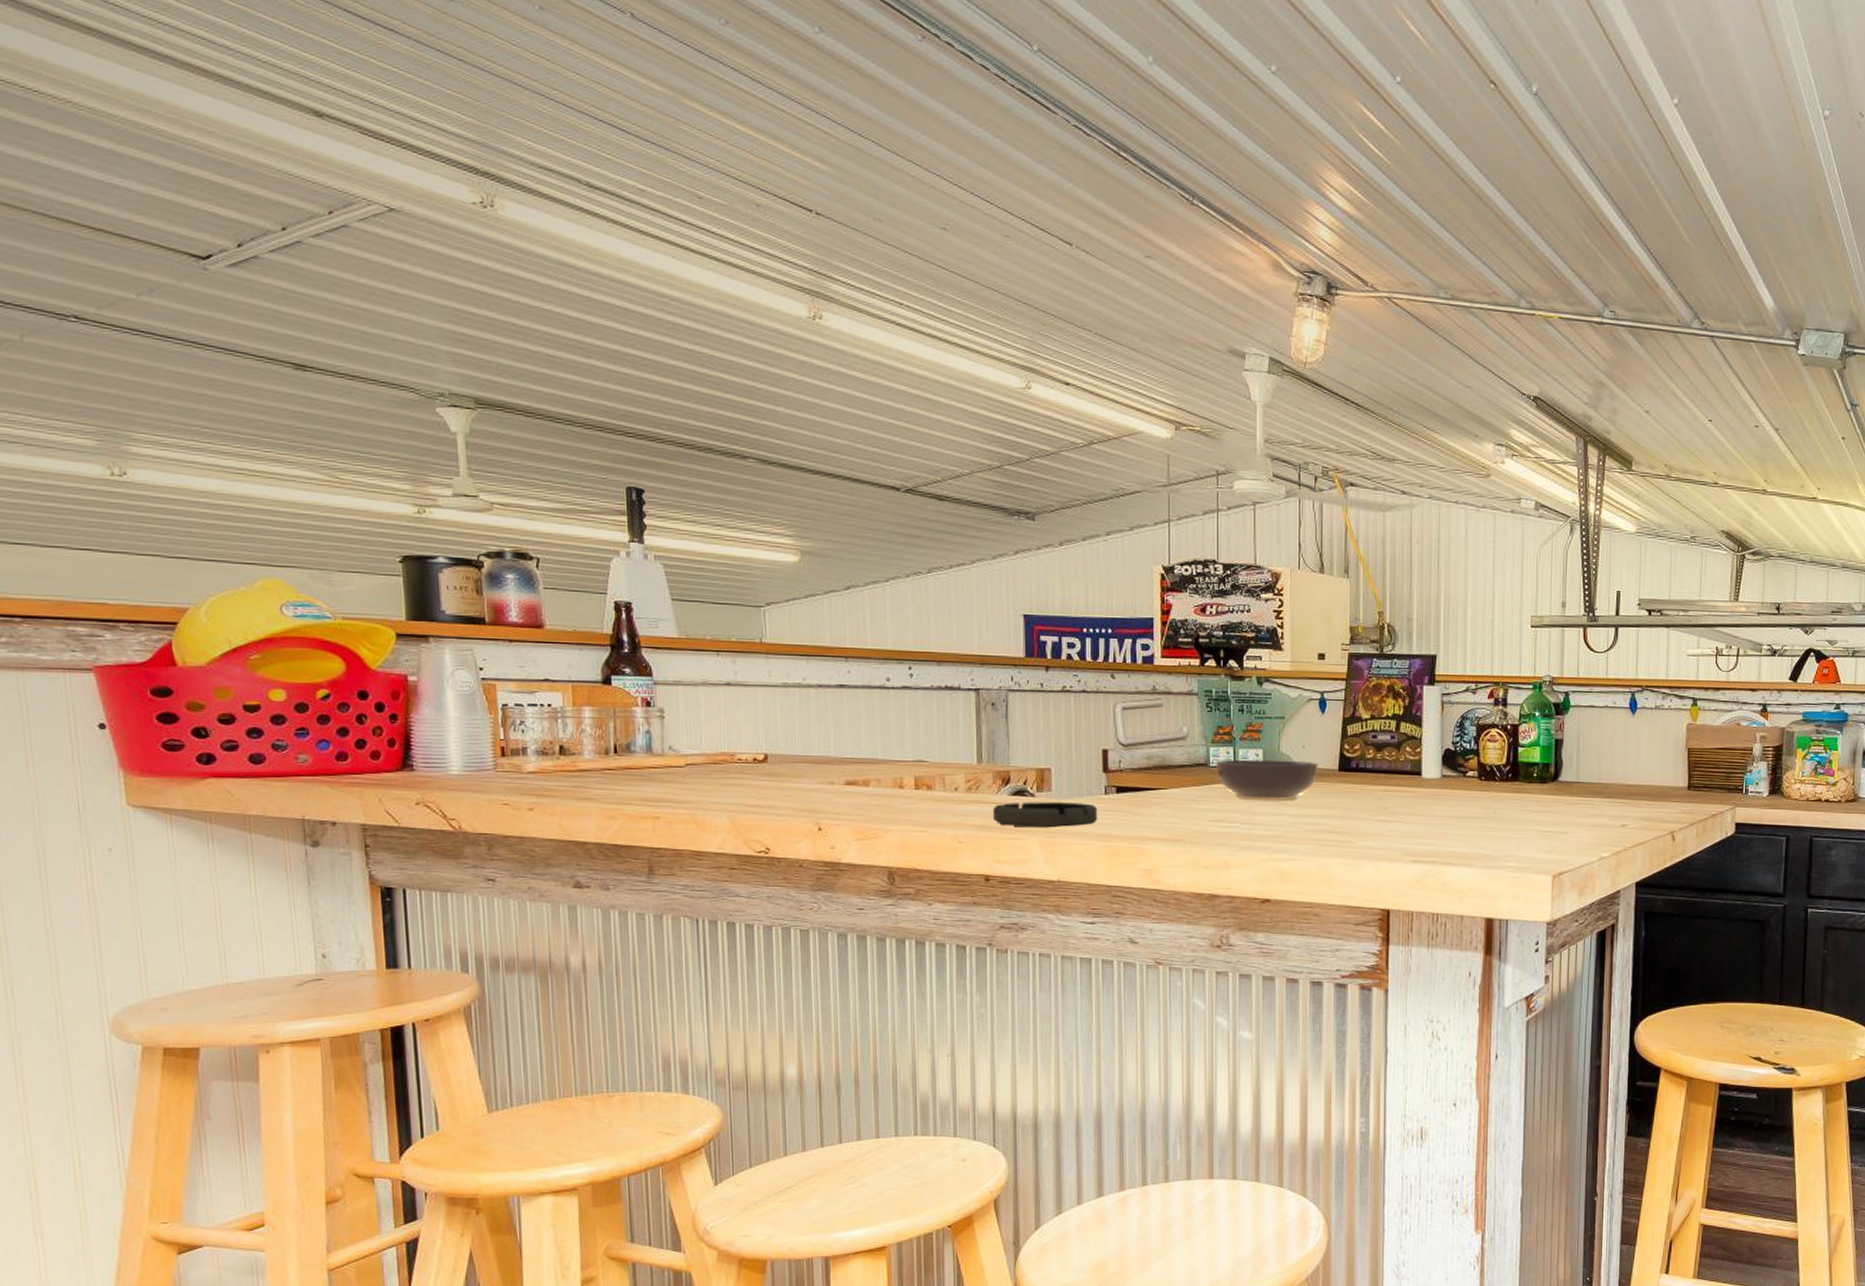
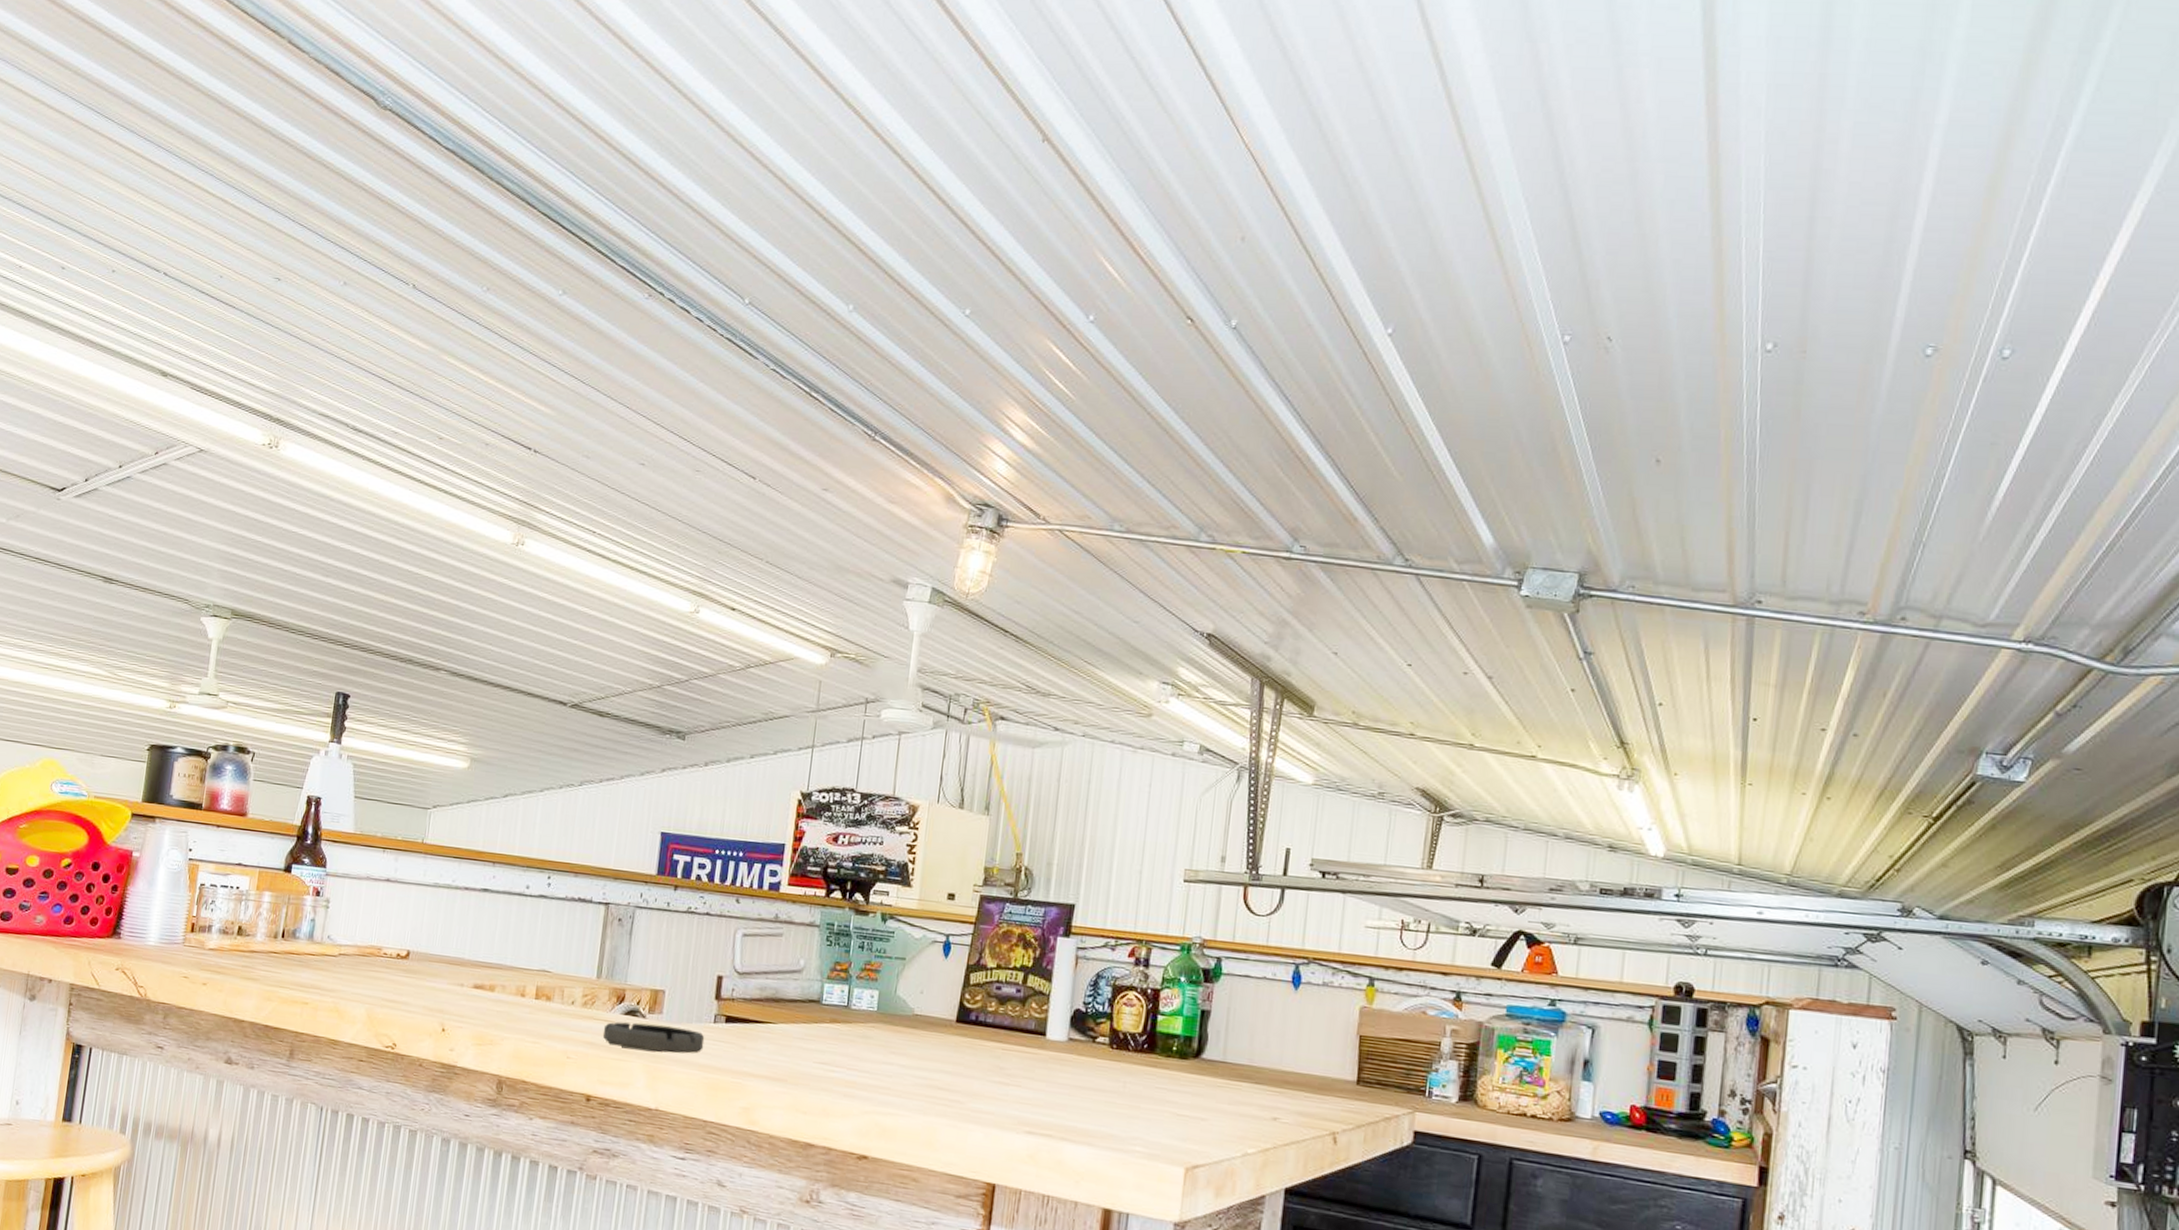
bowl: present [1216,759,1318,802] -> none [828,998,935,1050]

